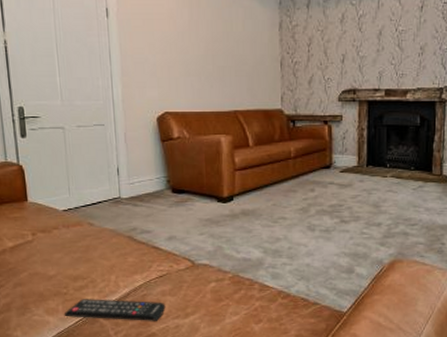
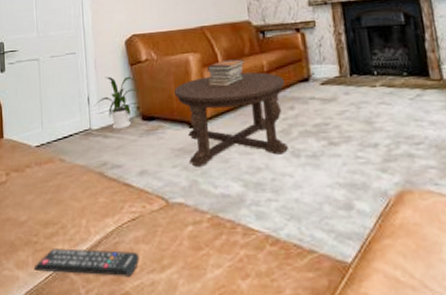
house plant: none [123,150,170,199] -> present [93,76,139,129]
coffee table: none [205,156,309,235] -> present [174,72,288,167]
book stack: none [237,144,274,168] -> present [206,59,245,87]

